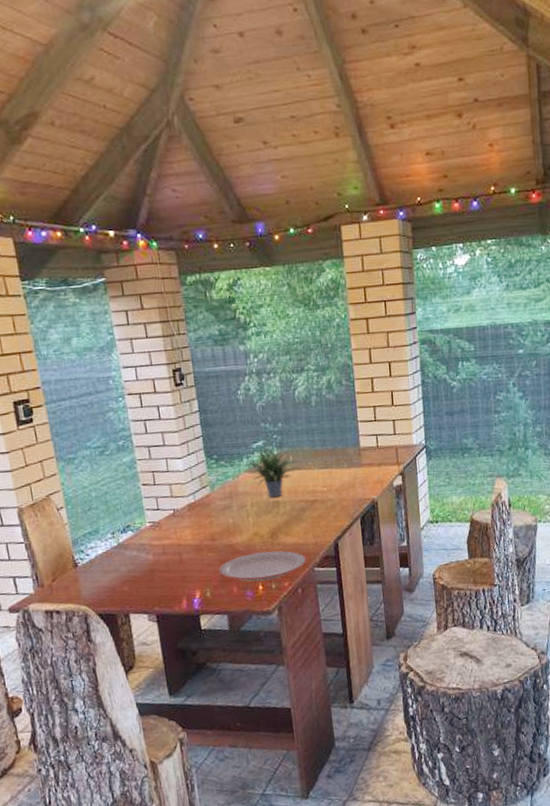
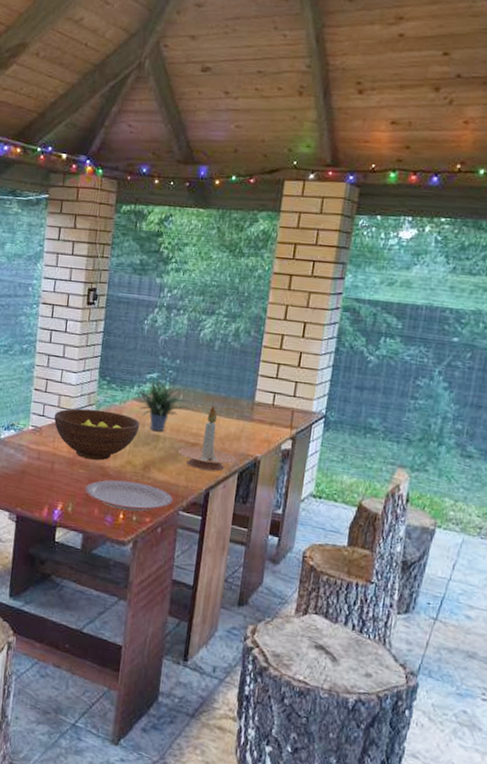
fruit bowl: none [169,488,258,542] -> present [53,408,140,461]
candle holder: none [300,460,355,524] -> present [178,406,236,471]

